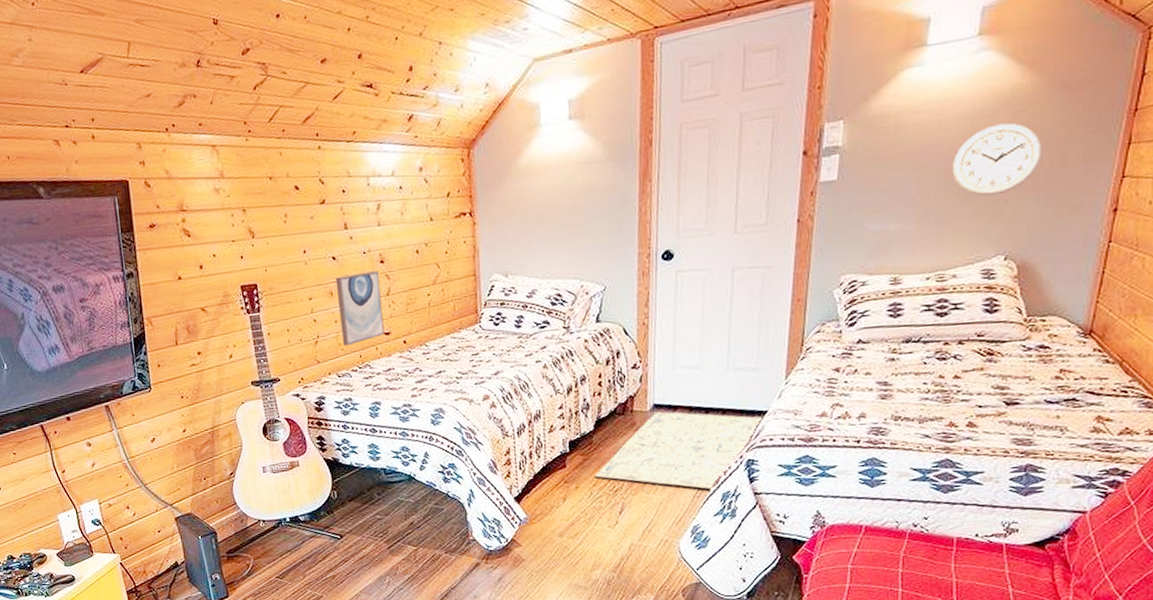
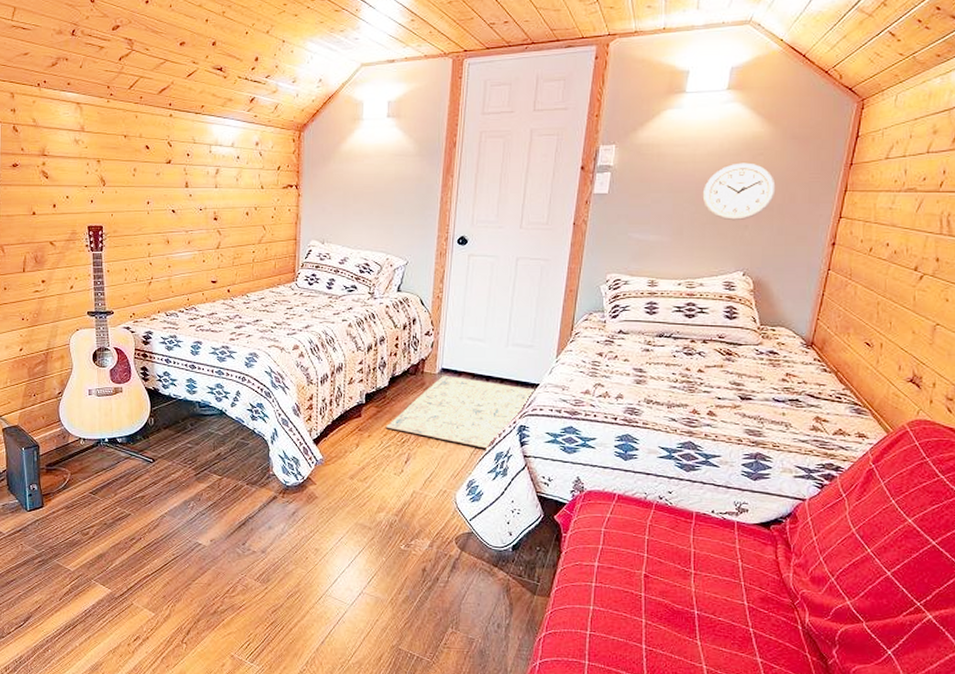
wall art: present [335,271,384,346] -> none [173,226,212,289]

